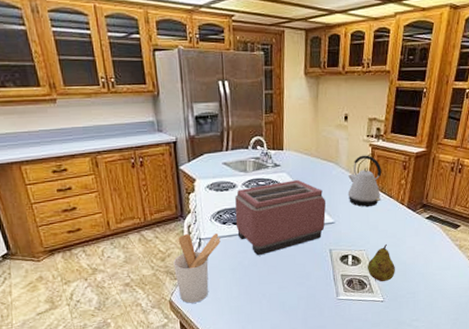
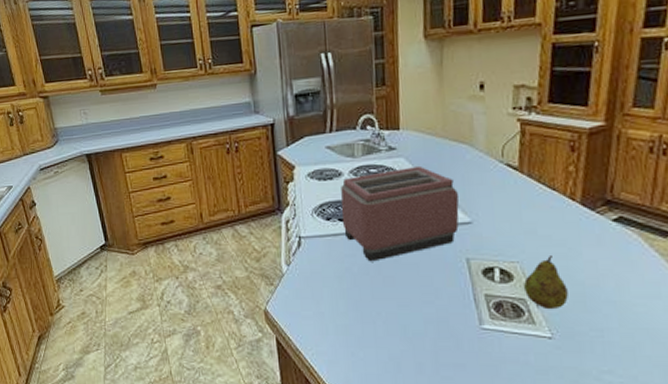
utensil holder: present [173,234,221,303] -> none [269,231,324,316]
kettle: present [347,155,382,208] -> none [488,133,540,203]

